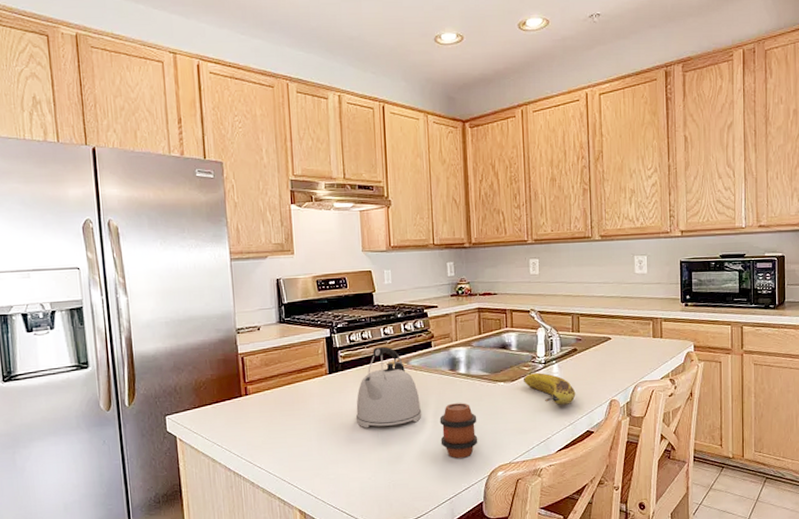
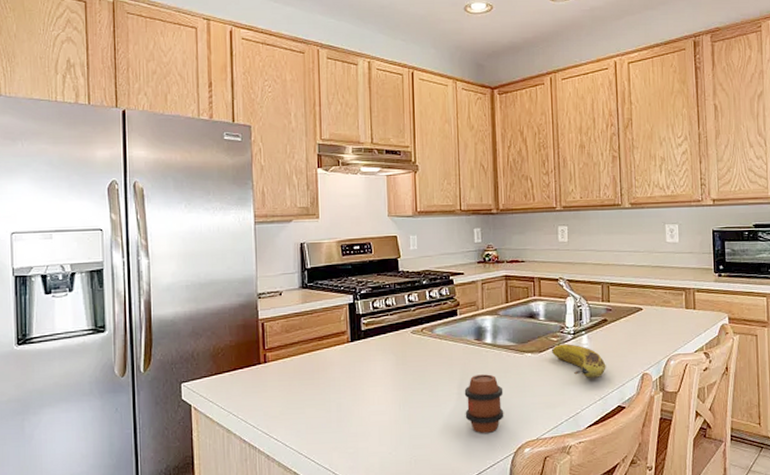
kettle: present [355,346,422,428] -> none [377,314,446,400]

